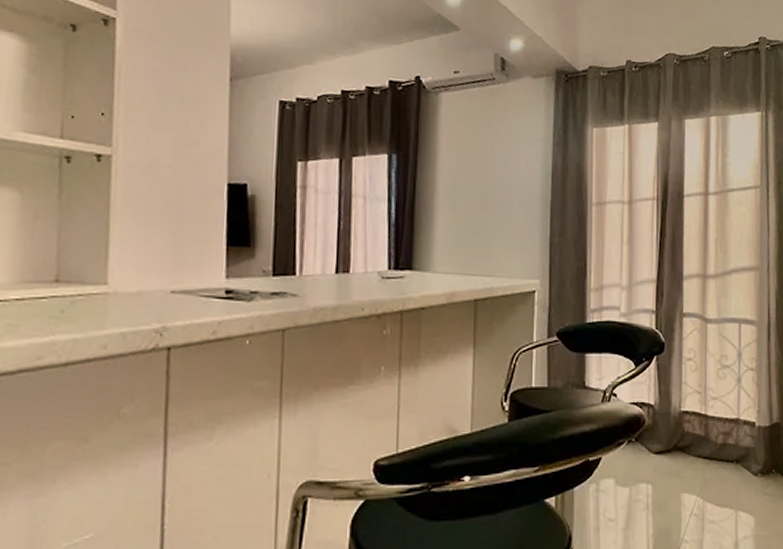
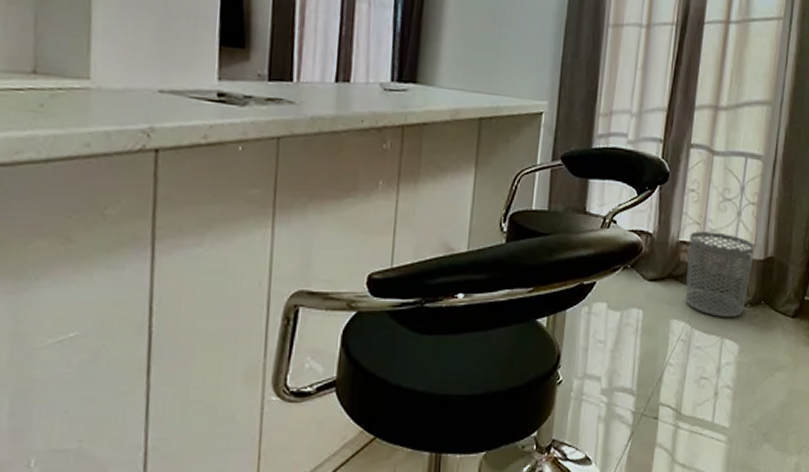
waste bin: none [691,400,759,488] -> present [685,231,755,317]

